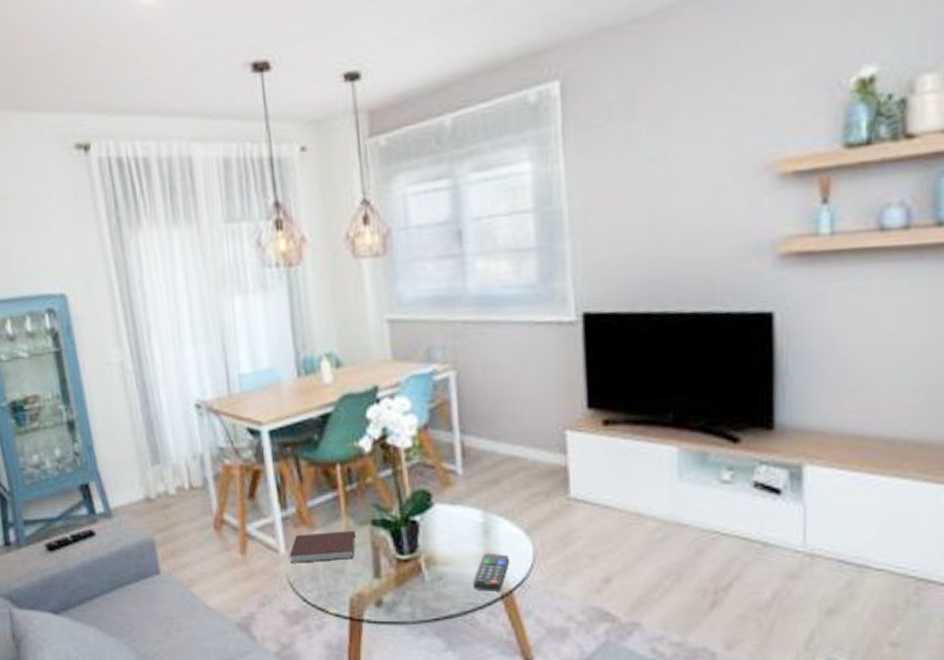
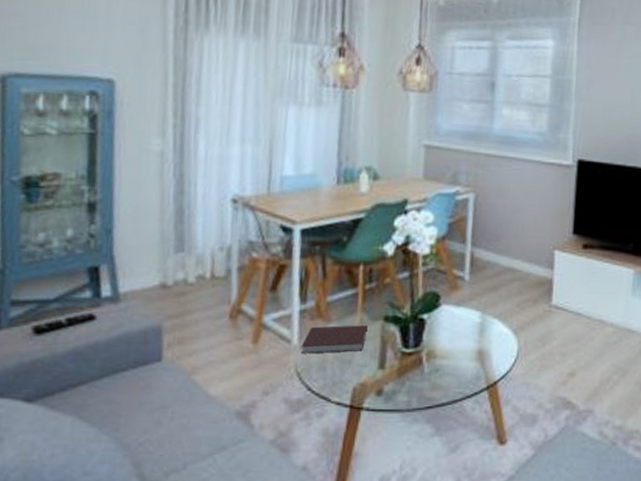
remote control: present [472,554,510,592] -> none [464,350,498,383]

